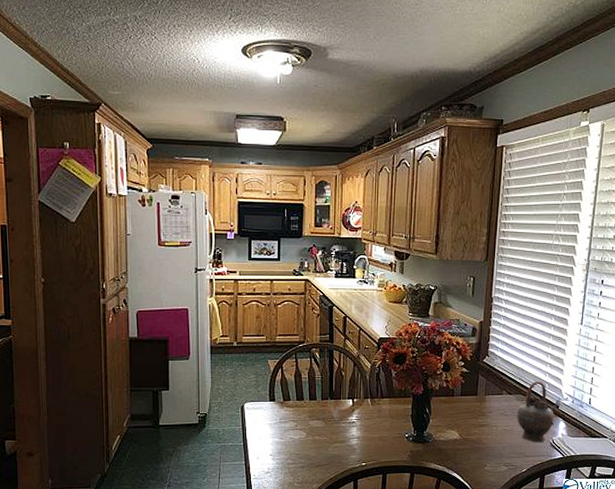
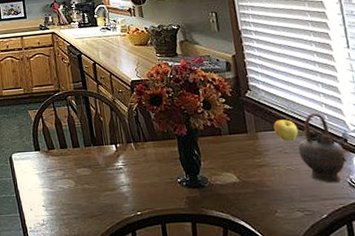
apple: none [501,385,521,405] -> present [273,119,299,142]

